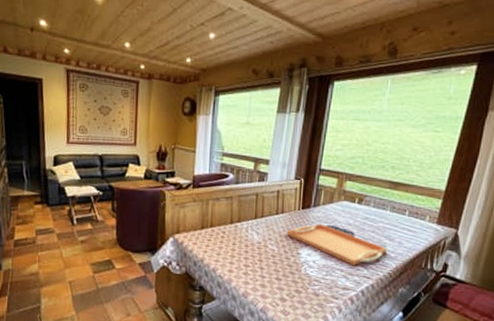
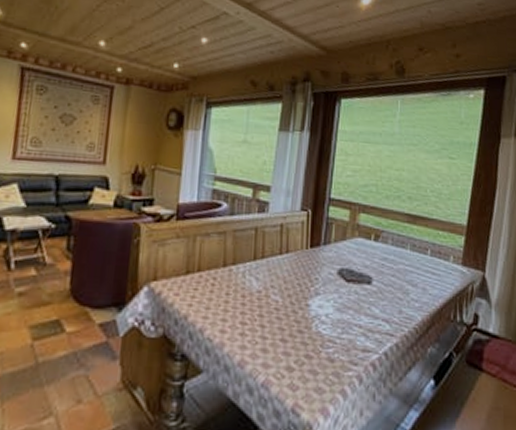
serving tray: present [286,223,388,265] -> none [292,265,412,319]

